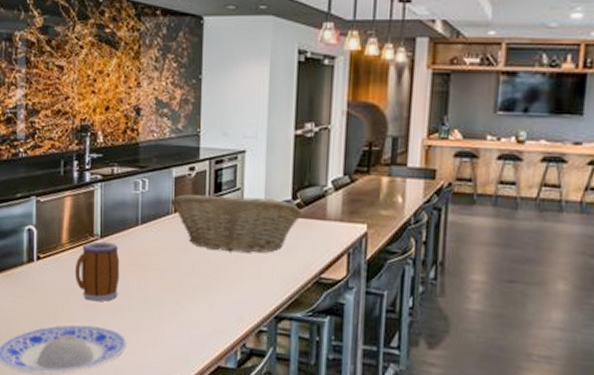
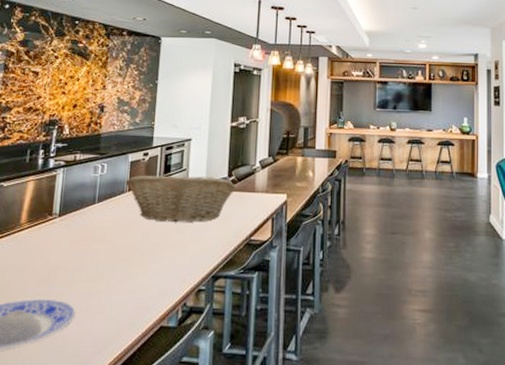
mug: present [74,241,120,302] -> none [30,220,75,276]

